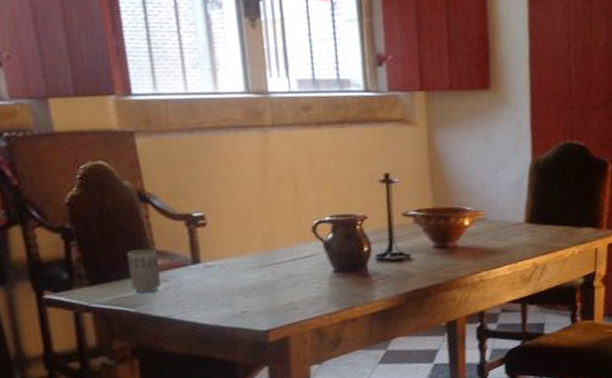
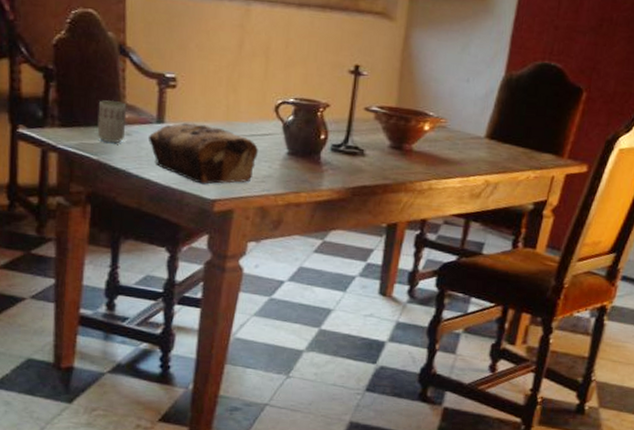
bread loaf: none [185,257,304,317] -> present [147,122,258,184]

